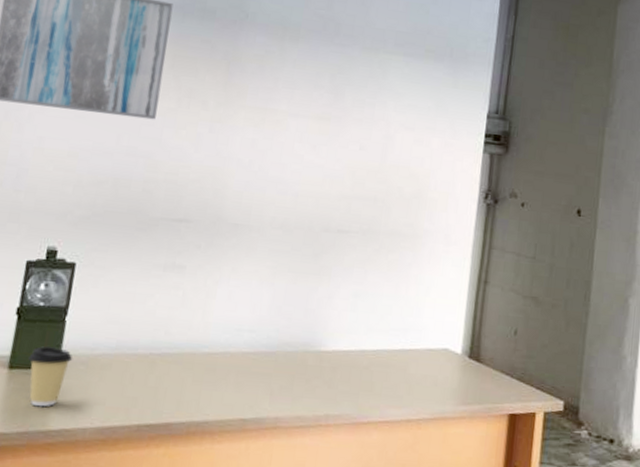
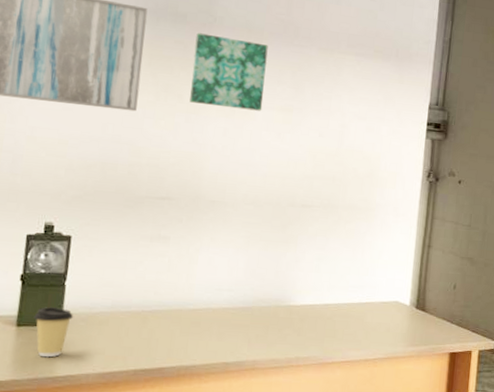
wall art: none [215,30,305,120] -> present [189,33,268,111]

